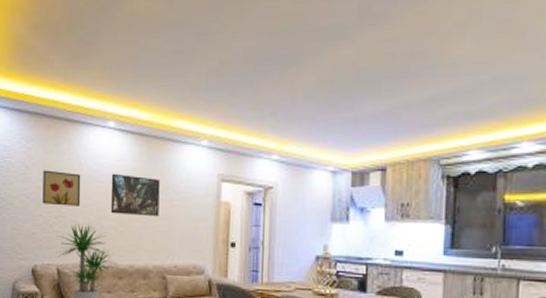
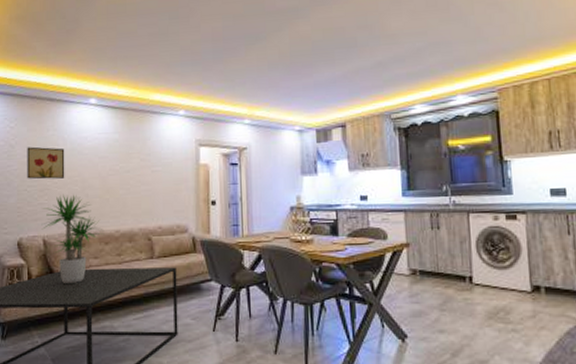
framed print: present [110,173,160,217] -> none [94,145,142,183]

